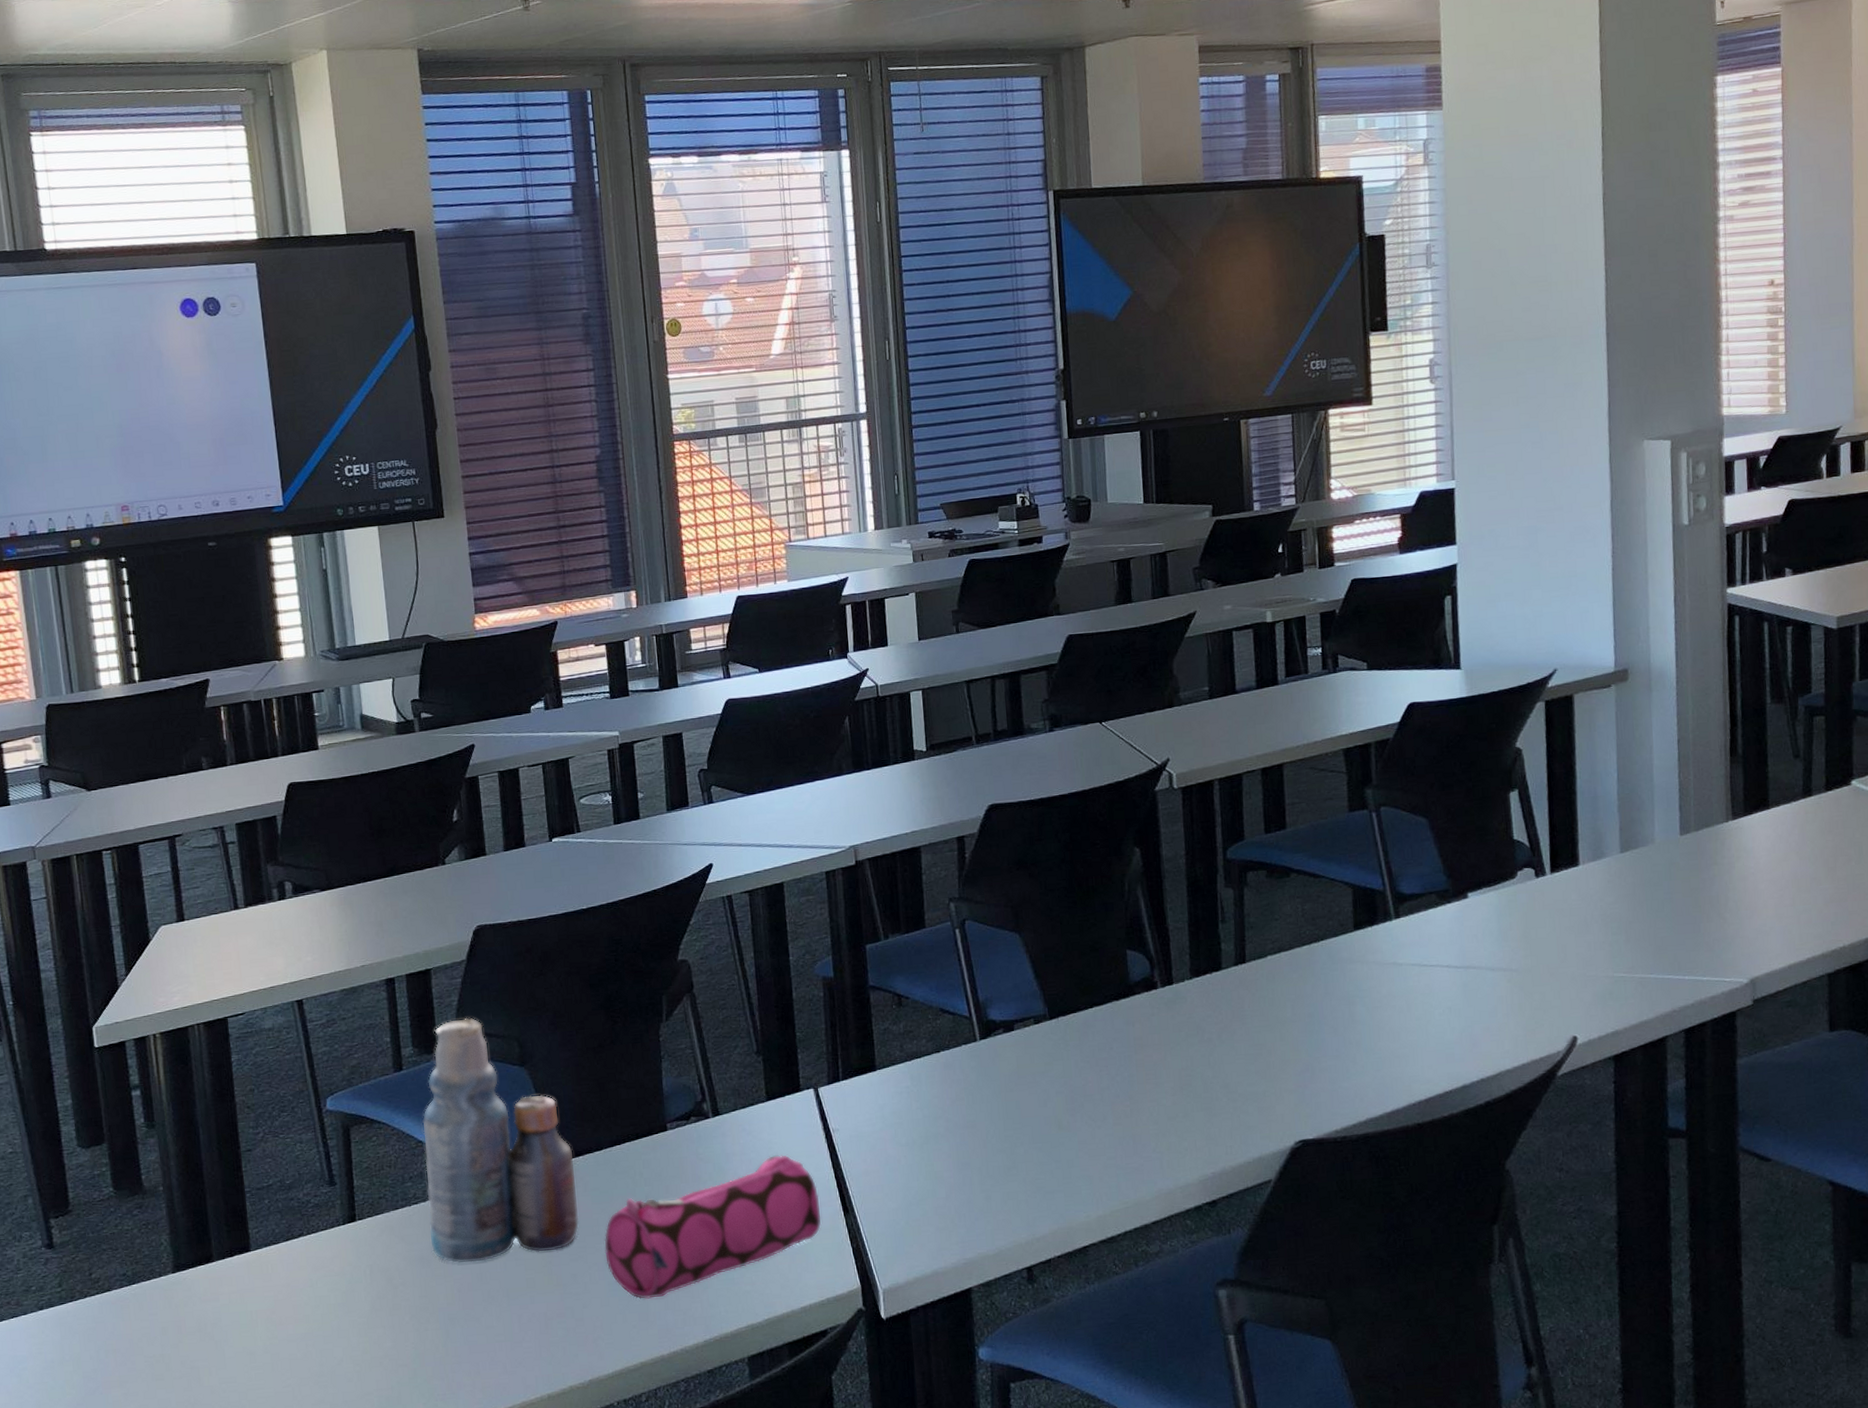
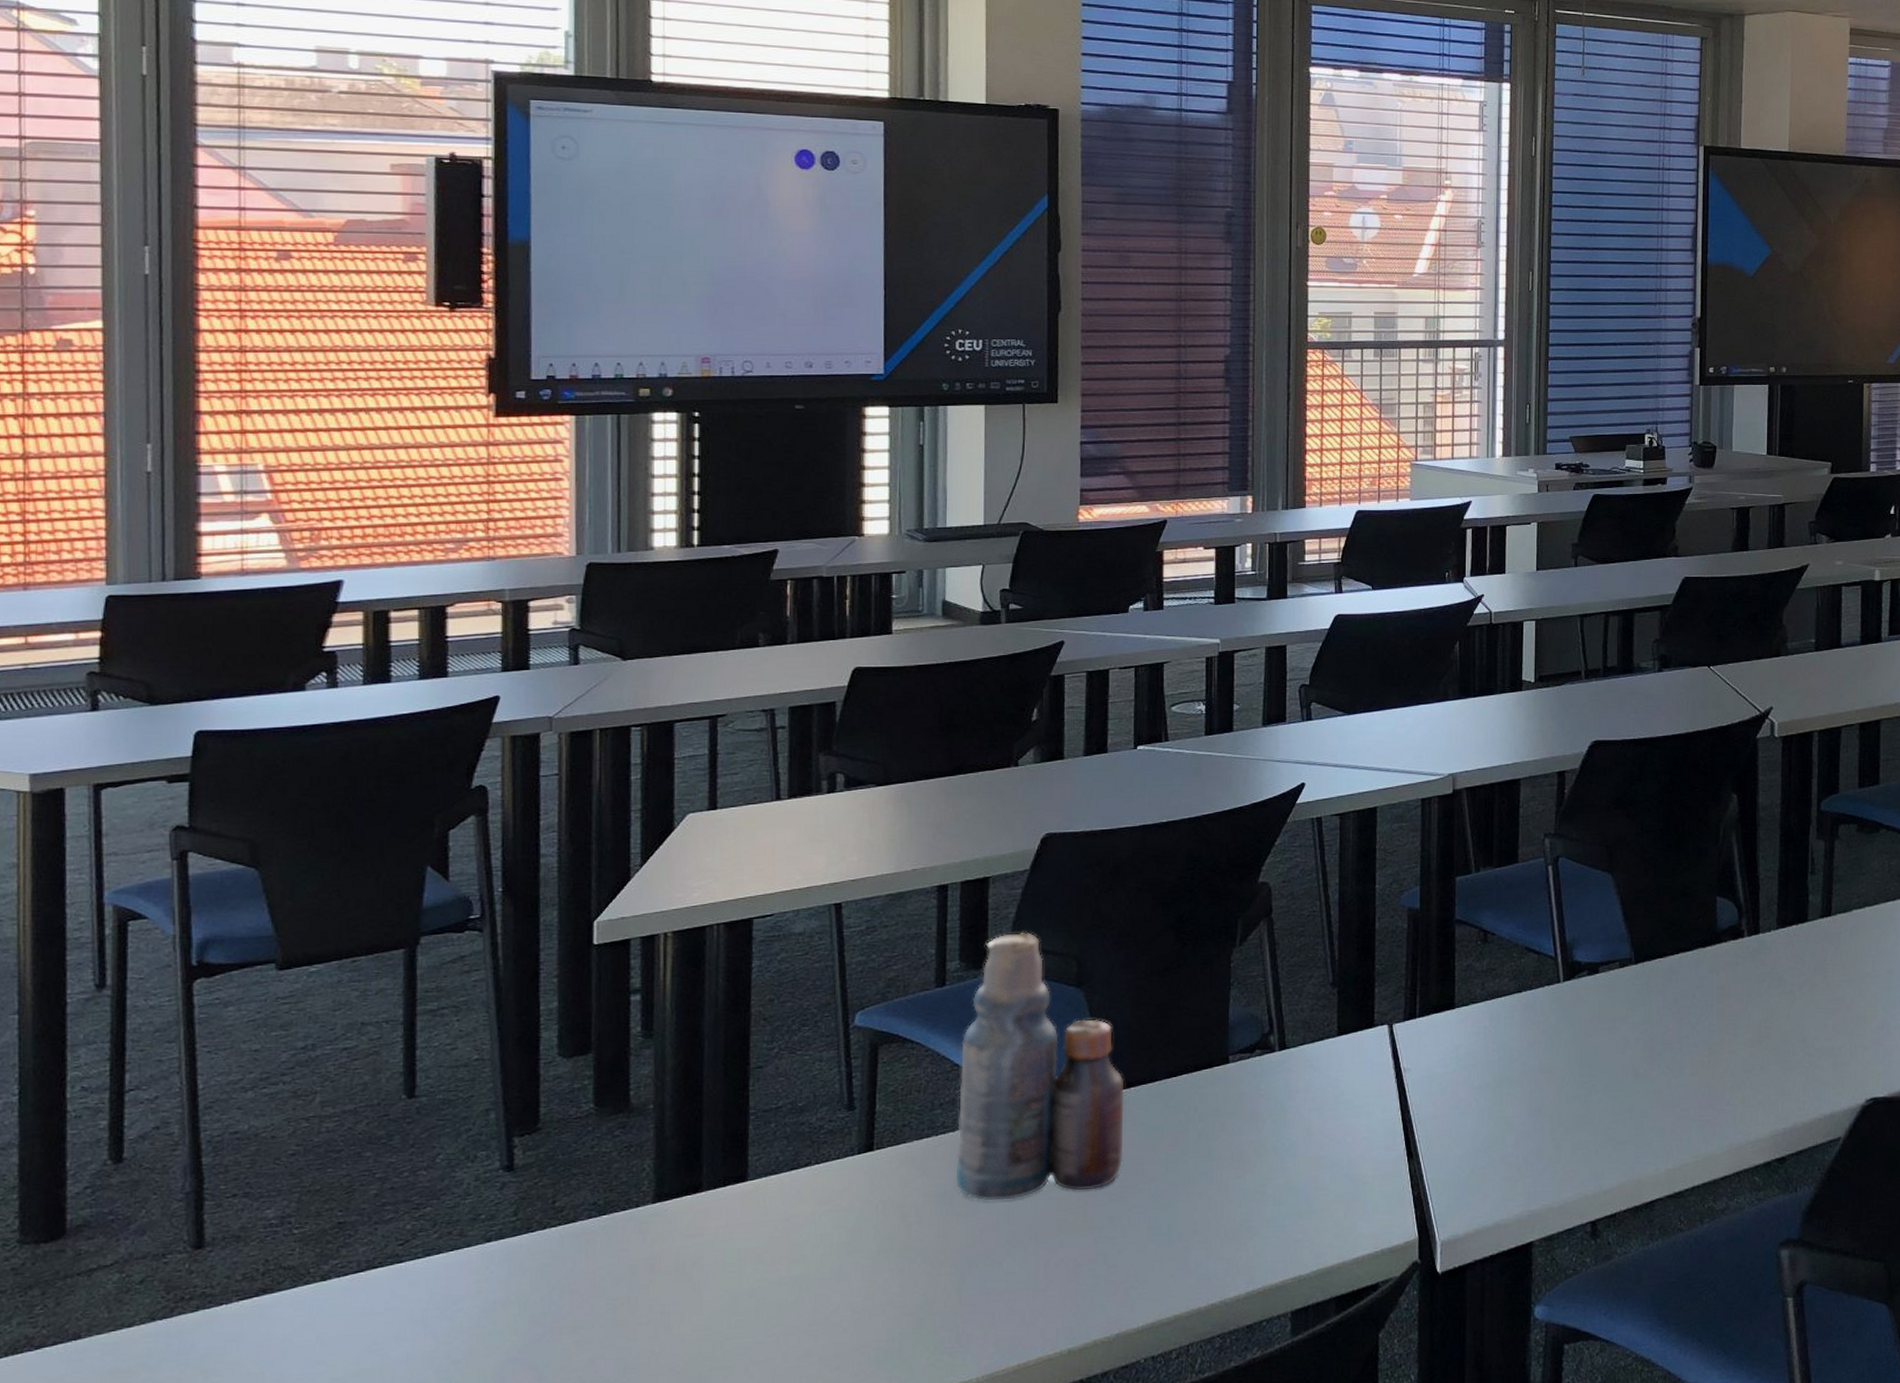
pencil case: present [604,1154,821,1299] -> none [1148,1094,1384,1246]

